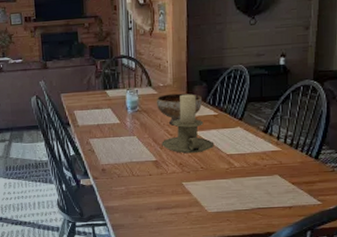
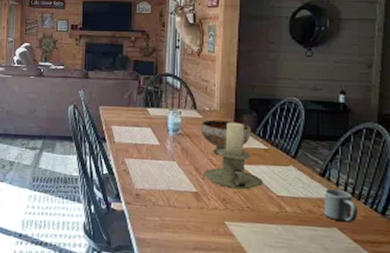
mug: none [266,142,295,170] -> present [323,188,357,223]

